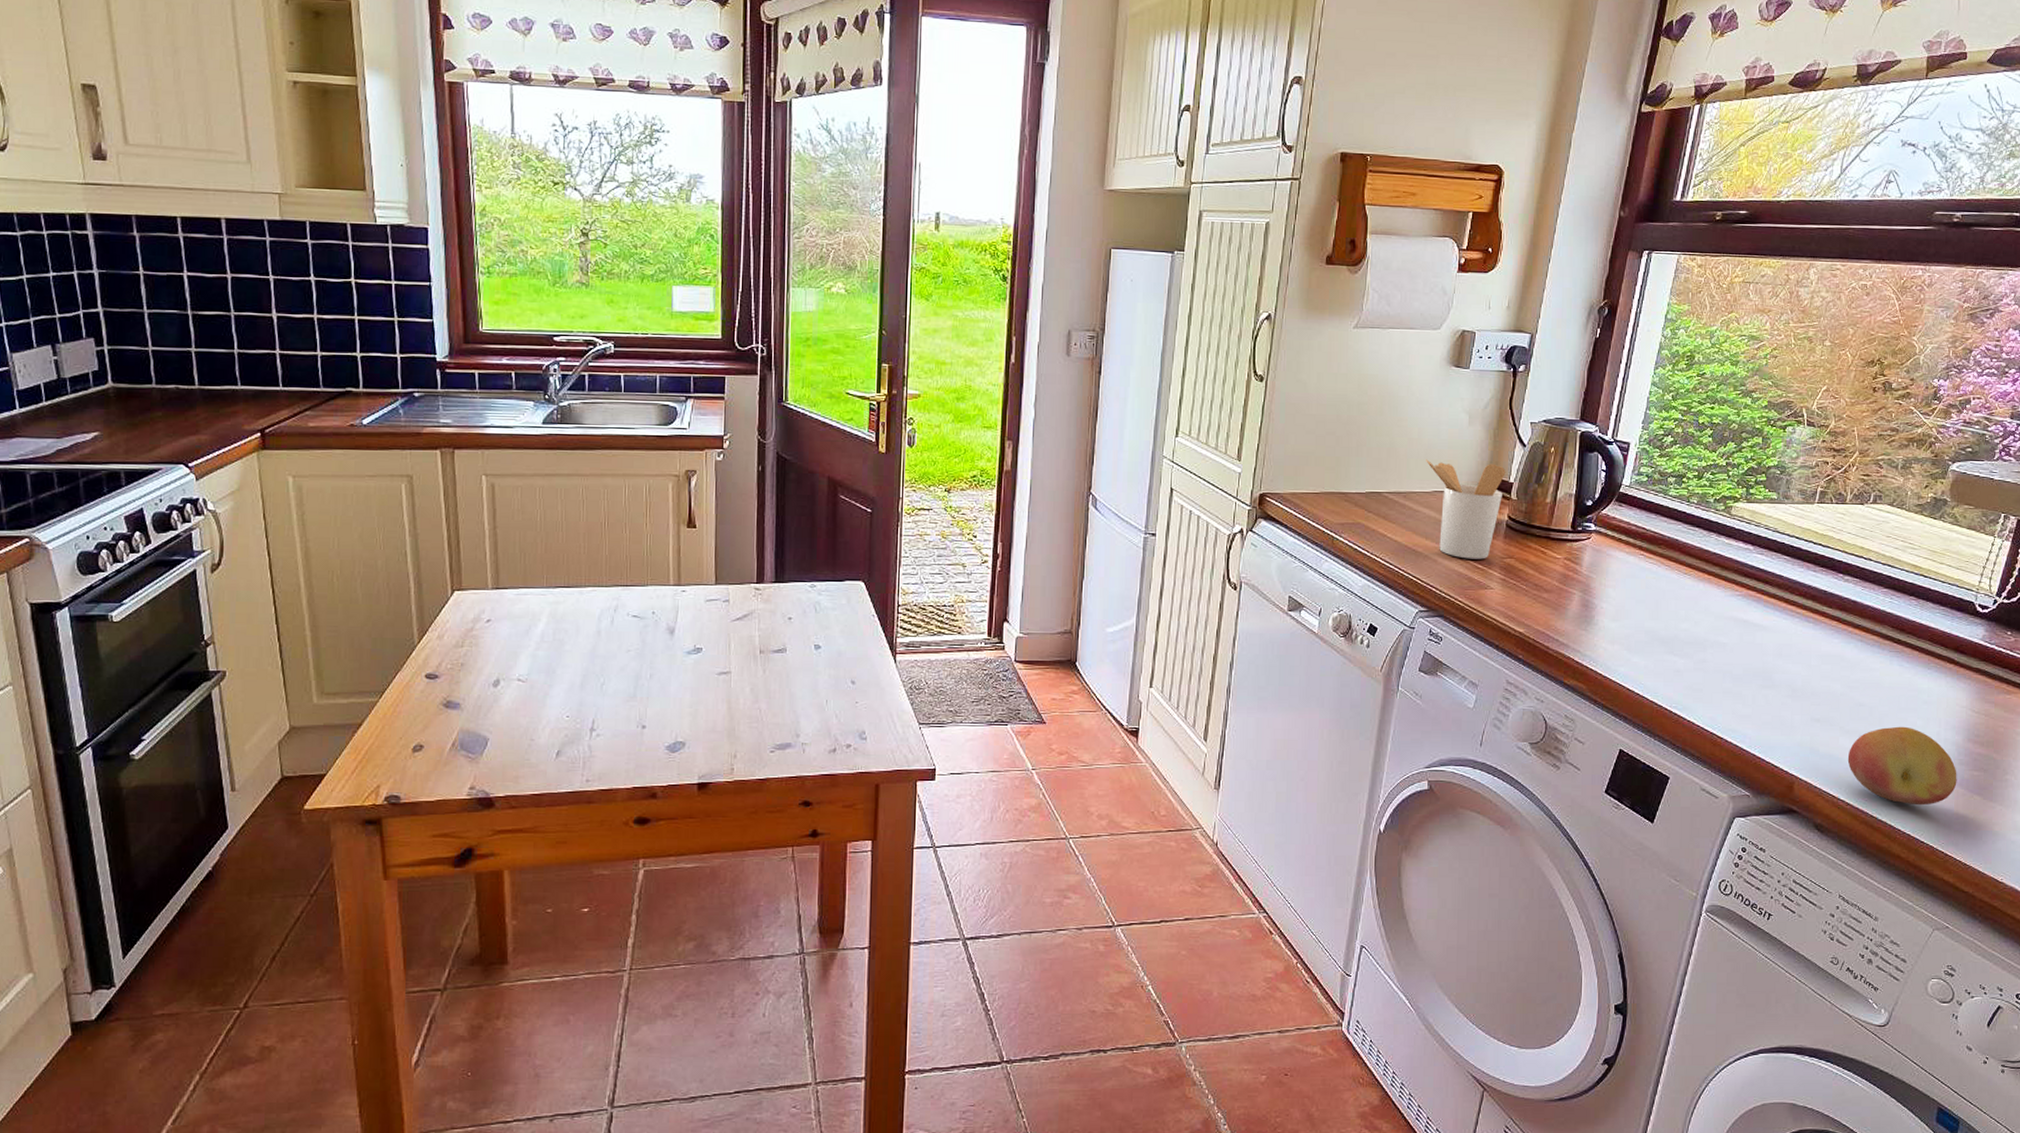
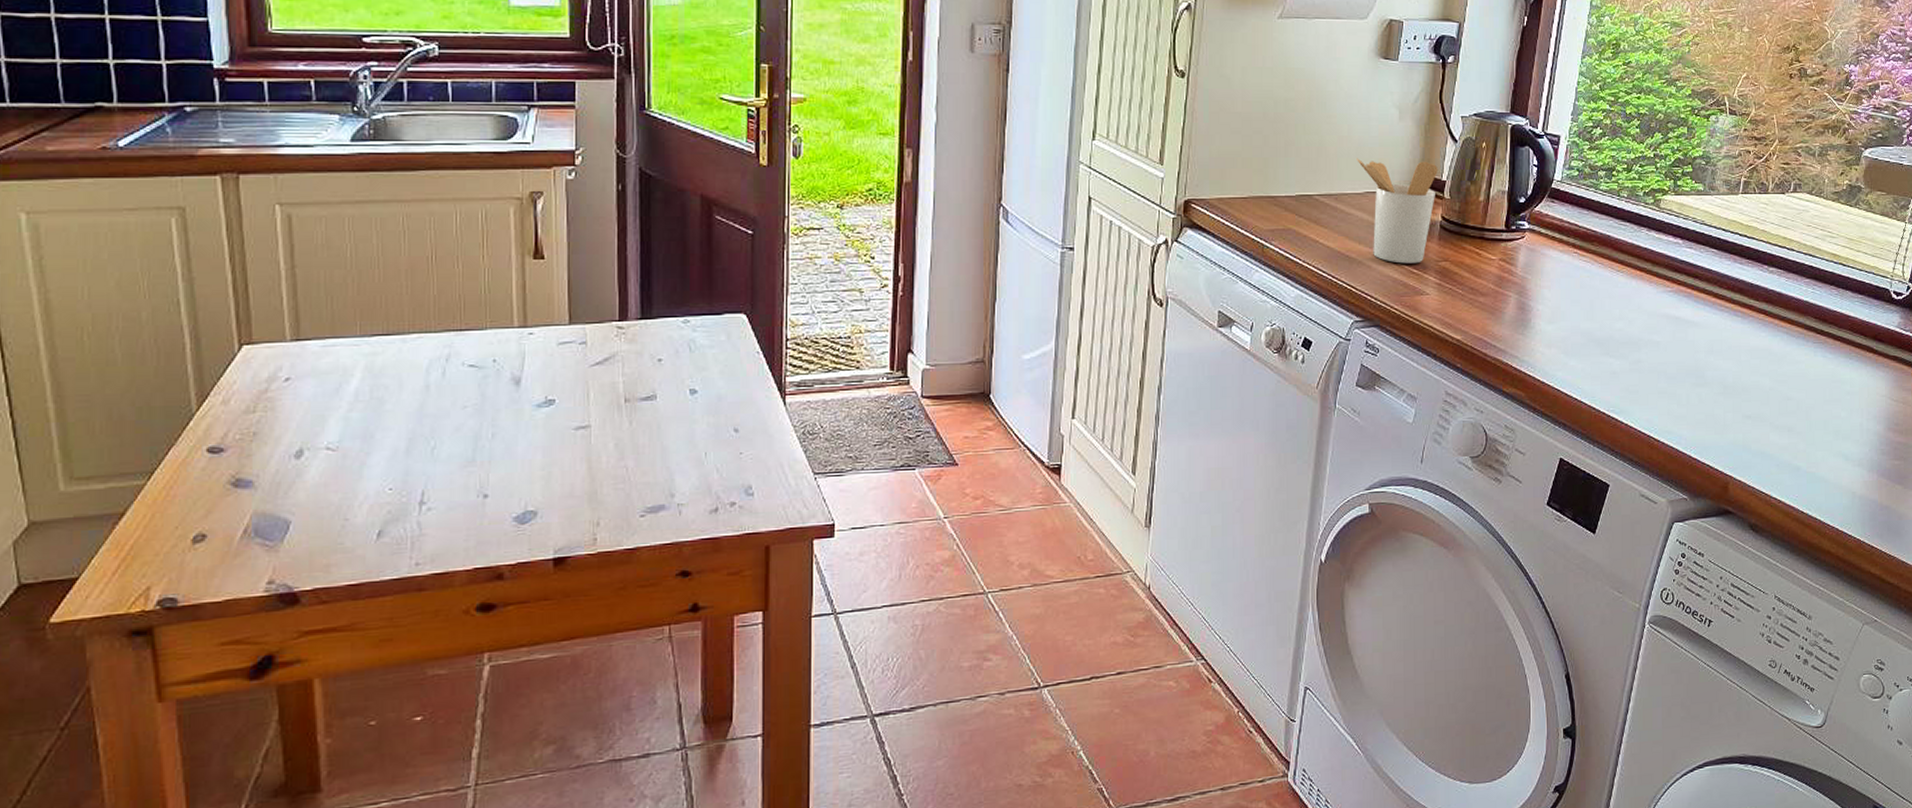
fruit: present [1847,726,1957,806] -> none [1778,418,1880,499]

